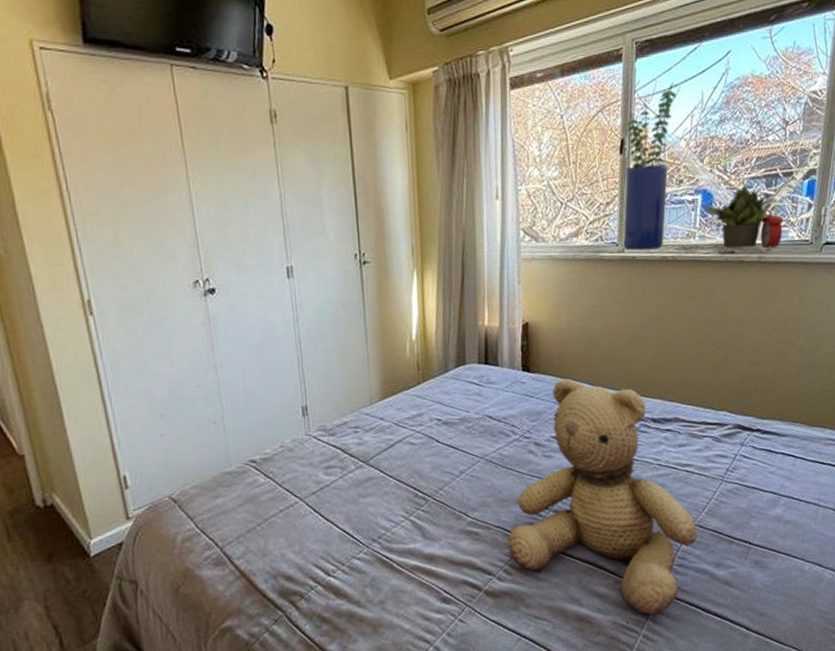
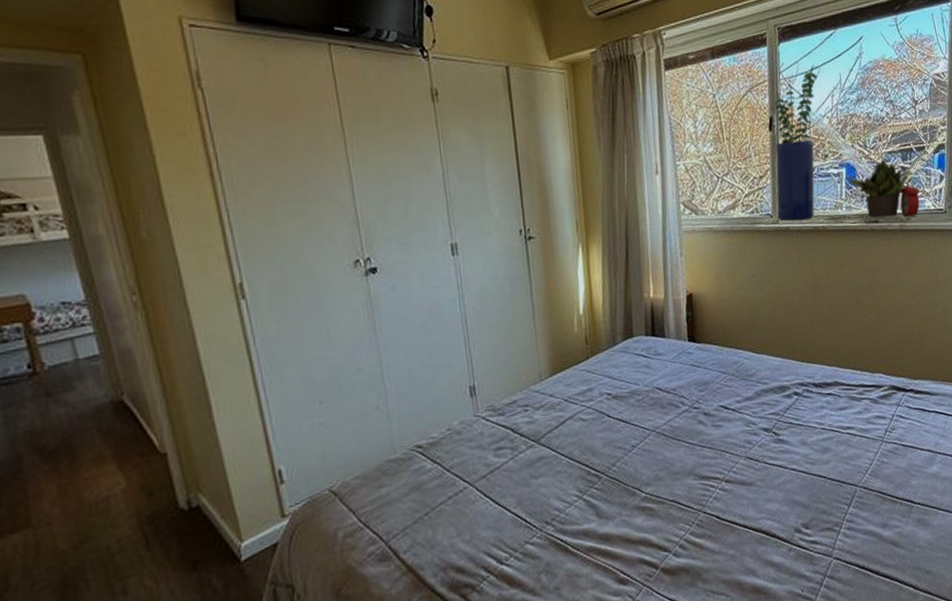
teddy bear: present [507,378,697,616] -> none [681,347,863,582]

